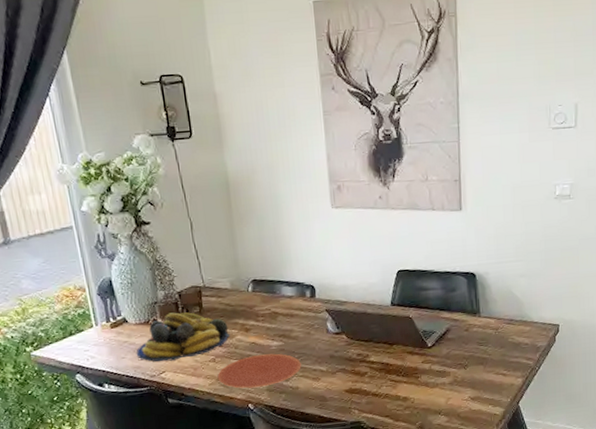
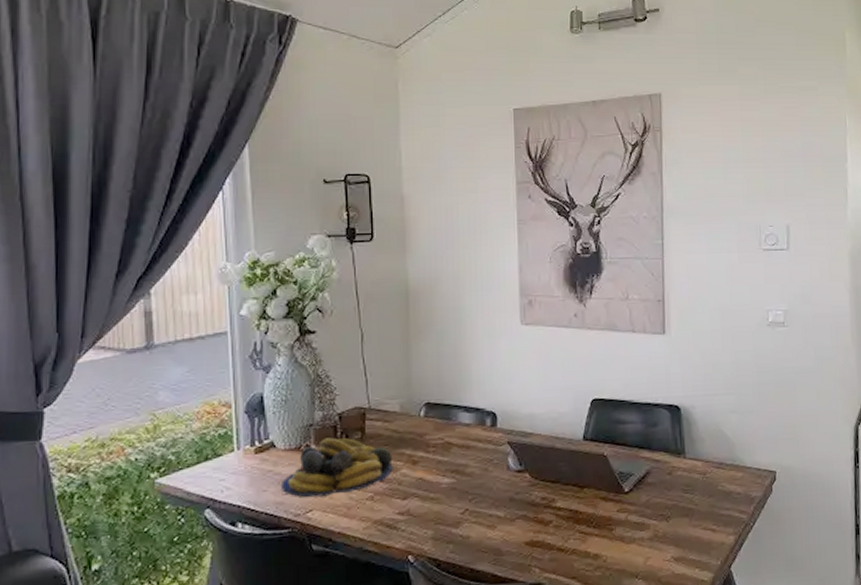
plate: present [217,353,301,389] -> none [374,493,475,536]

